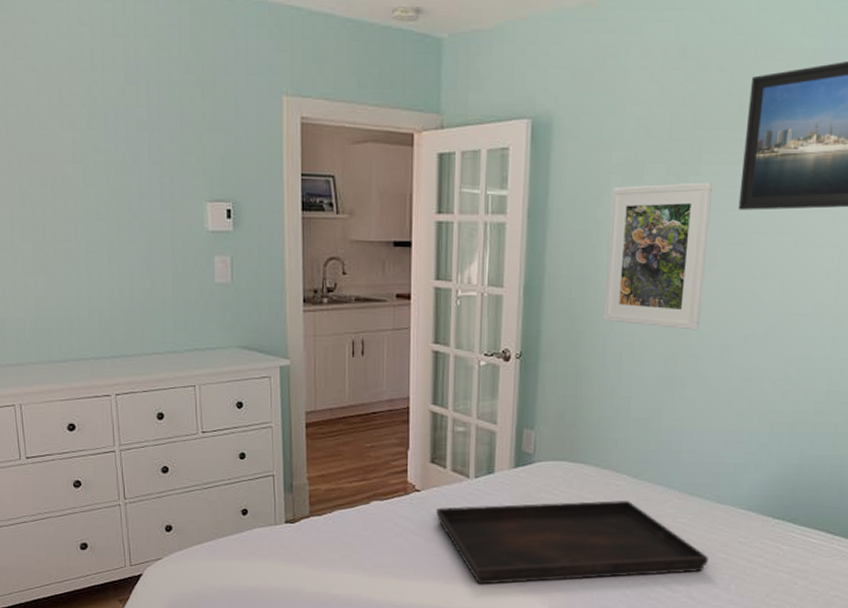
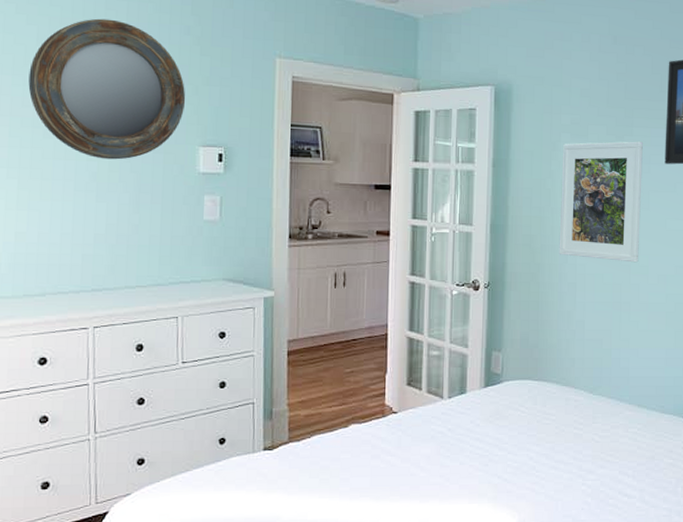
home mirror: none [33,59,190,219] -> present [28,18,186,160]
serving tray: present [437,501,708,584] -> none [413,414,657,501]

